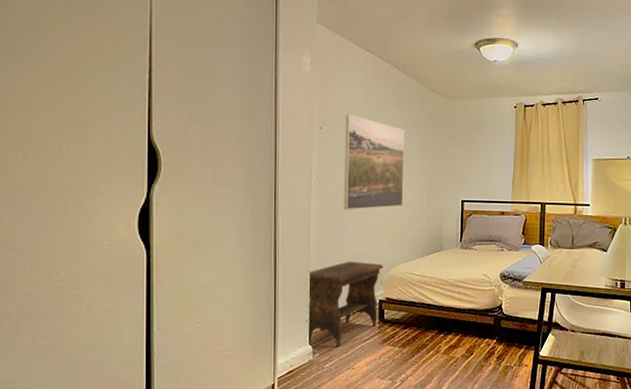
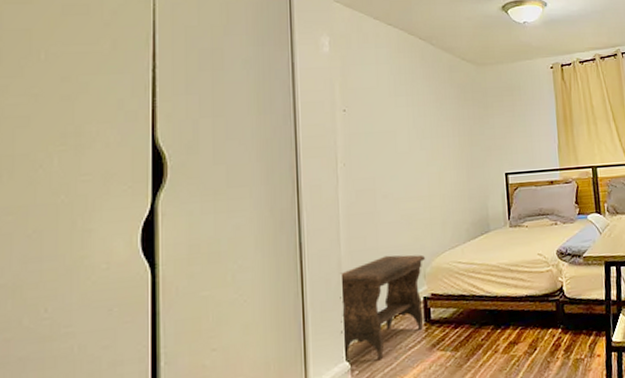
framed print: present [343,114,405,210] -> none [370,92,442,198]

